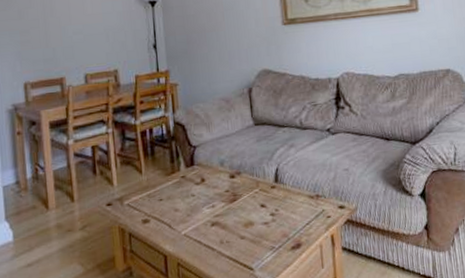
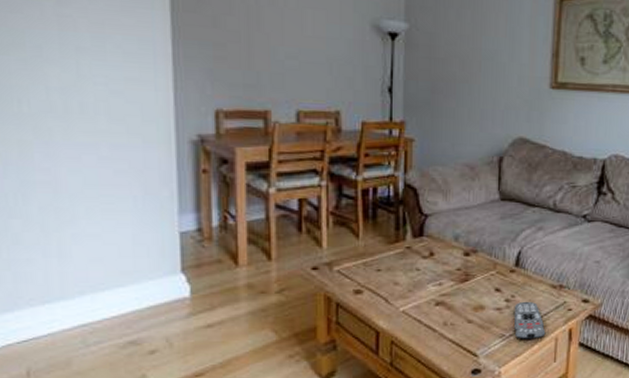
remote control: none [279,213,311,250] -> present [513,301,546,339]

